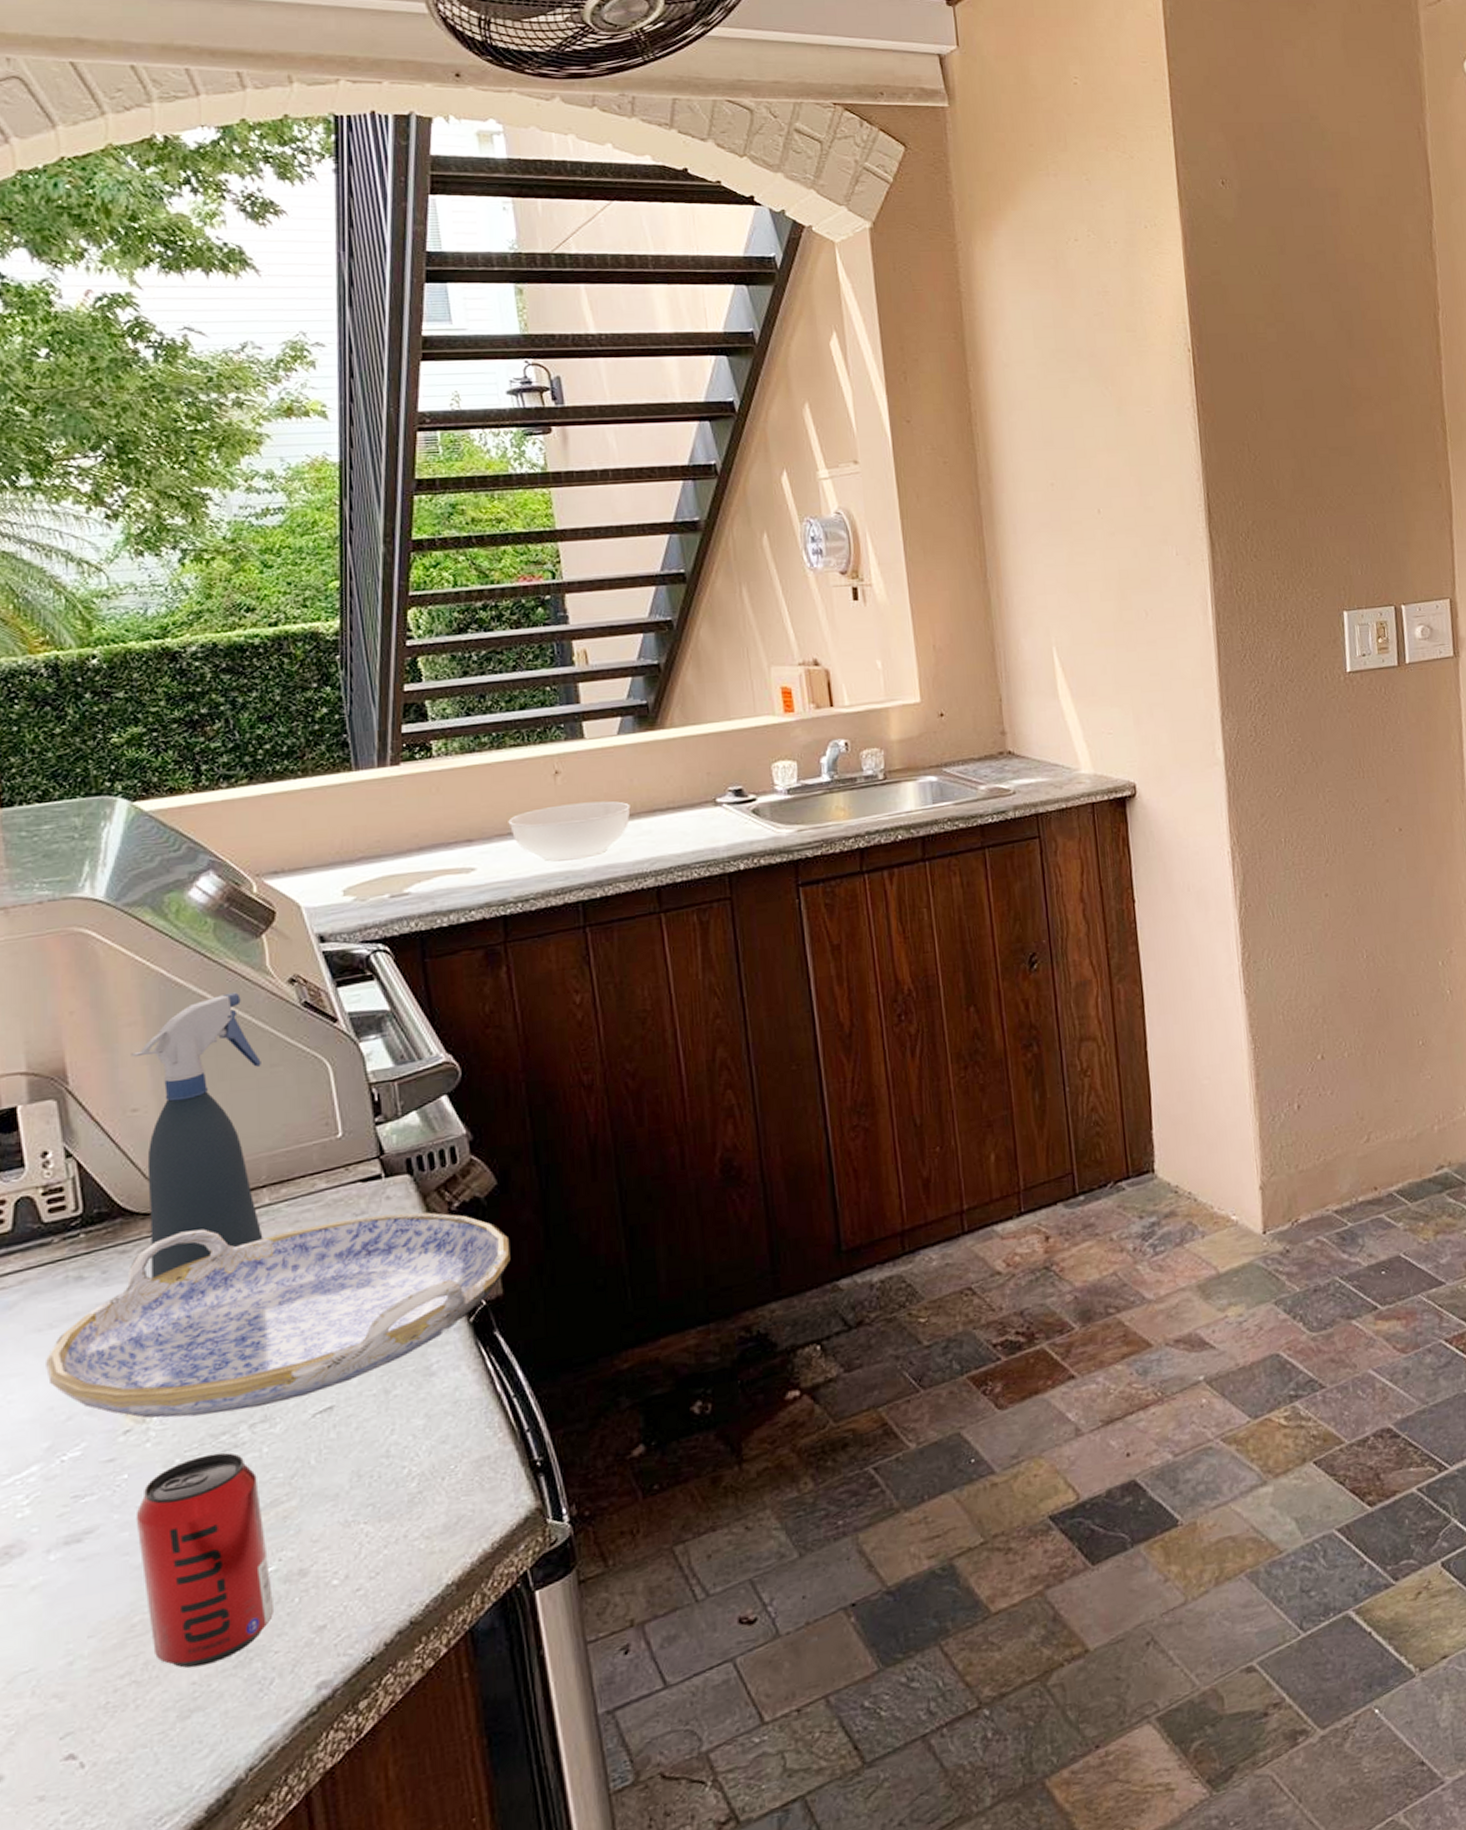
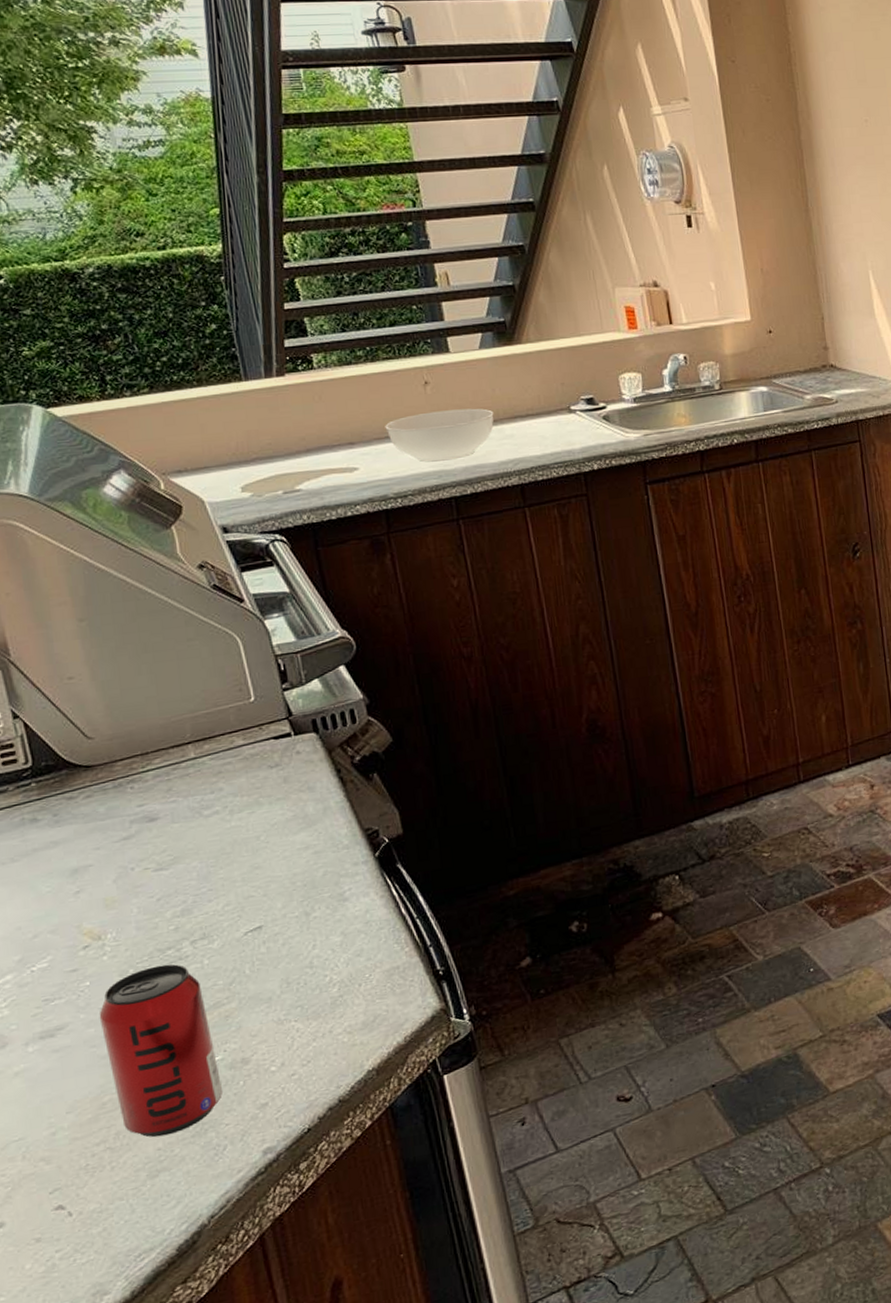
serving tray: present [46,1212,511,1418] -> none [11,765,408,936]
spray bottle: present [131,992,263,1279] -> none [63,576,192,821]

